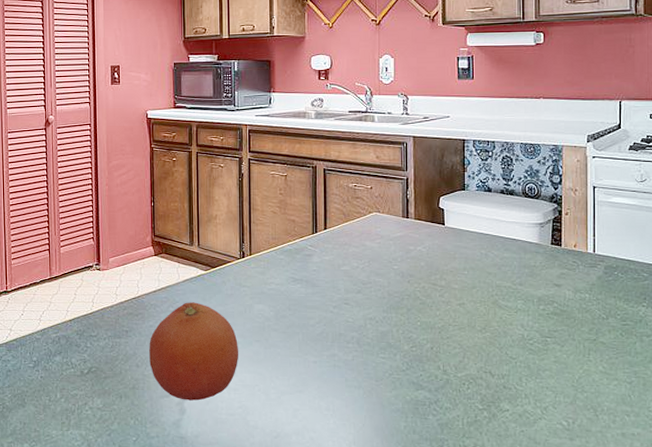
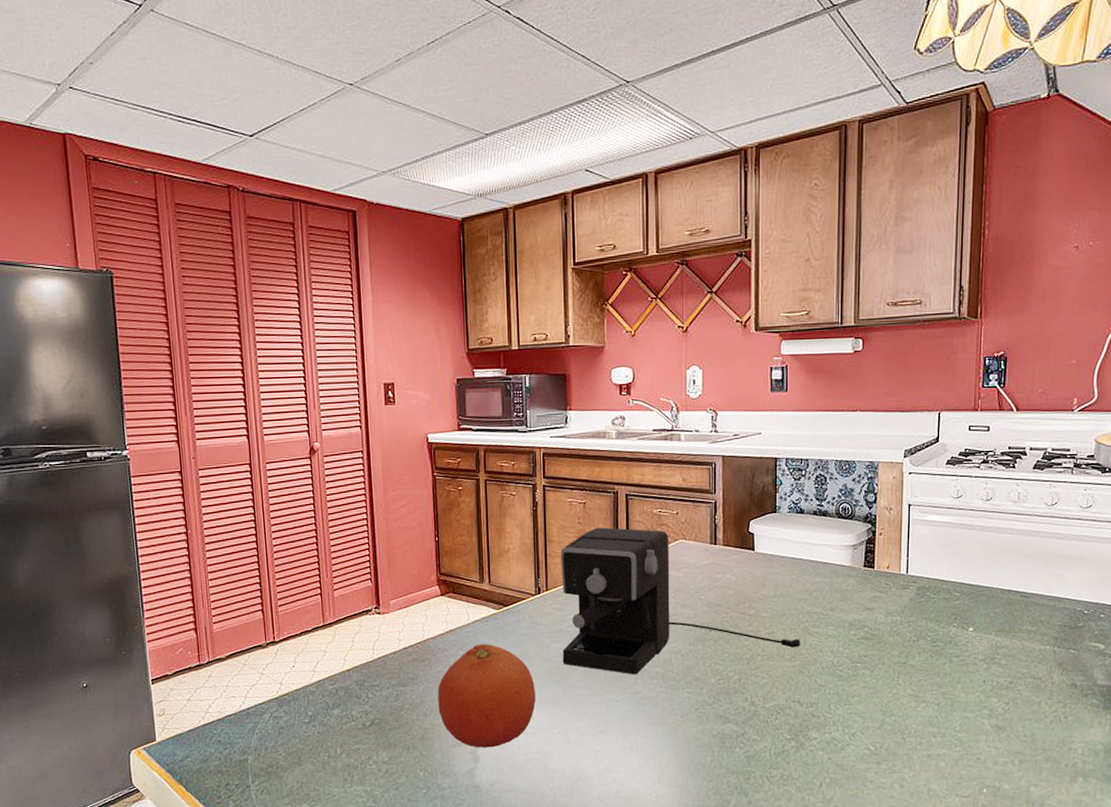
coffee maker: none [263,199,491,338] -> present [560,527,800,675]

